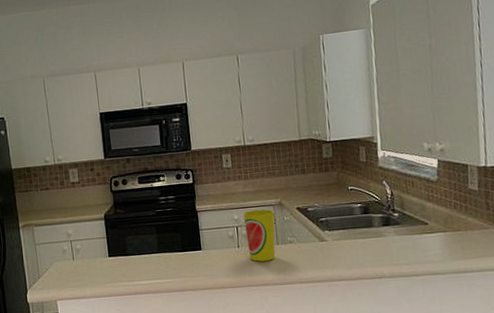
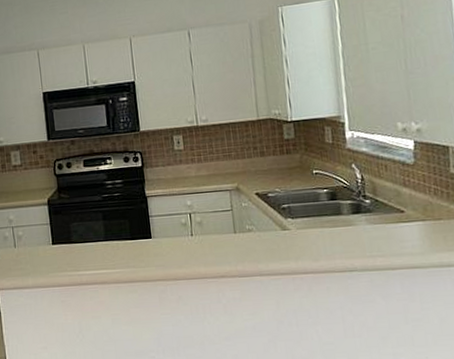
cup: present [243,209,276,262] -> none [196,194,233,252]

